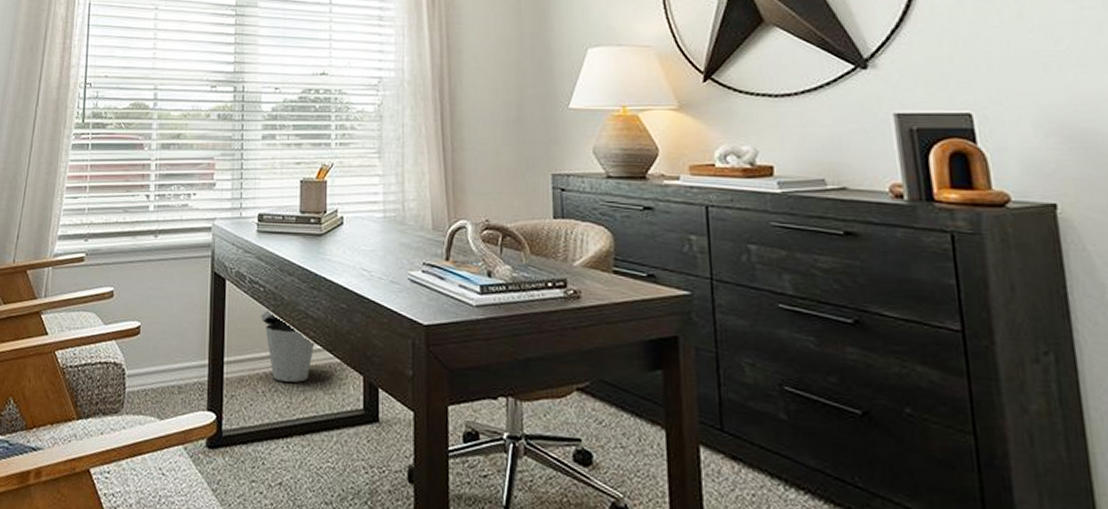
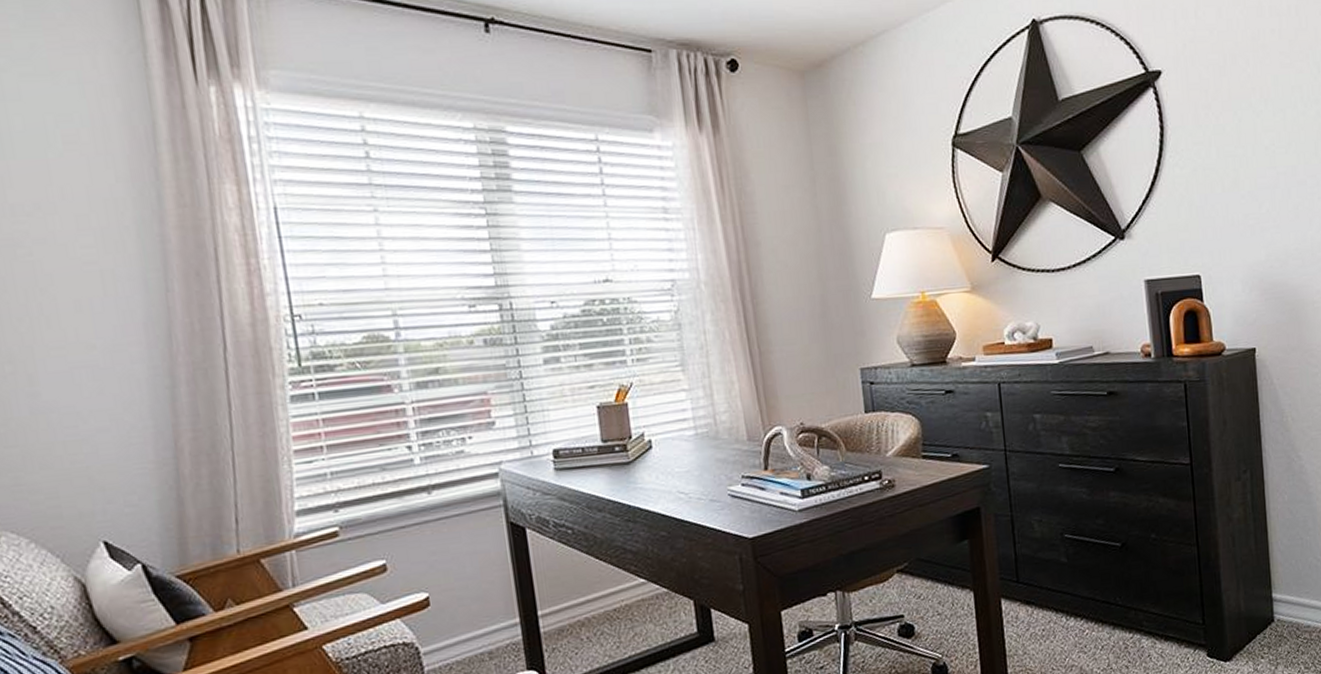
trash can: present [261,309,315,383] -> none [573,550,638,623]

